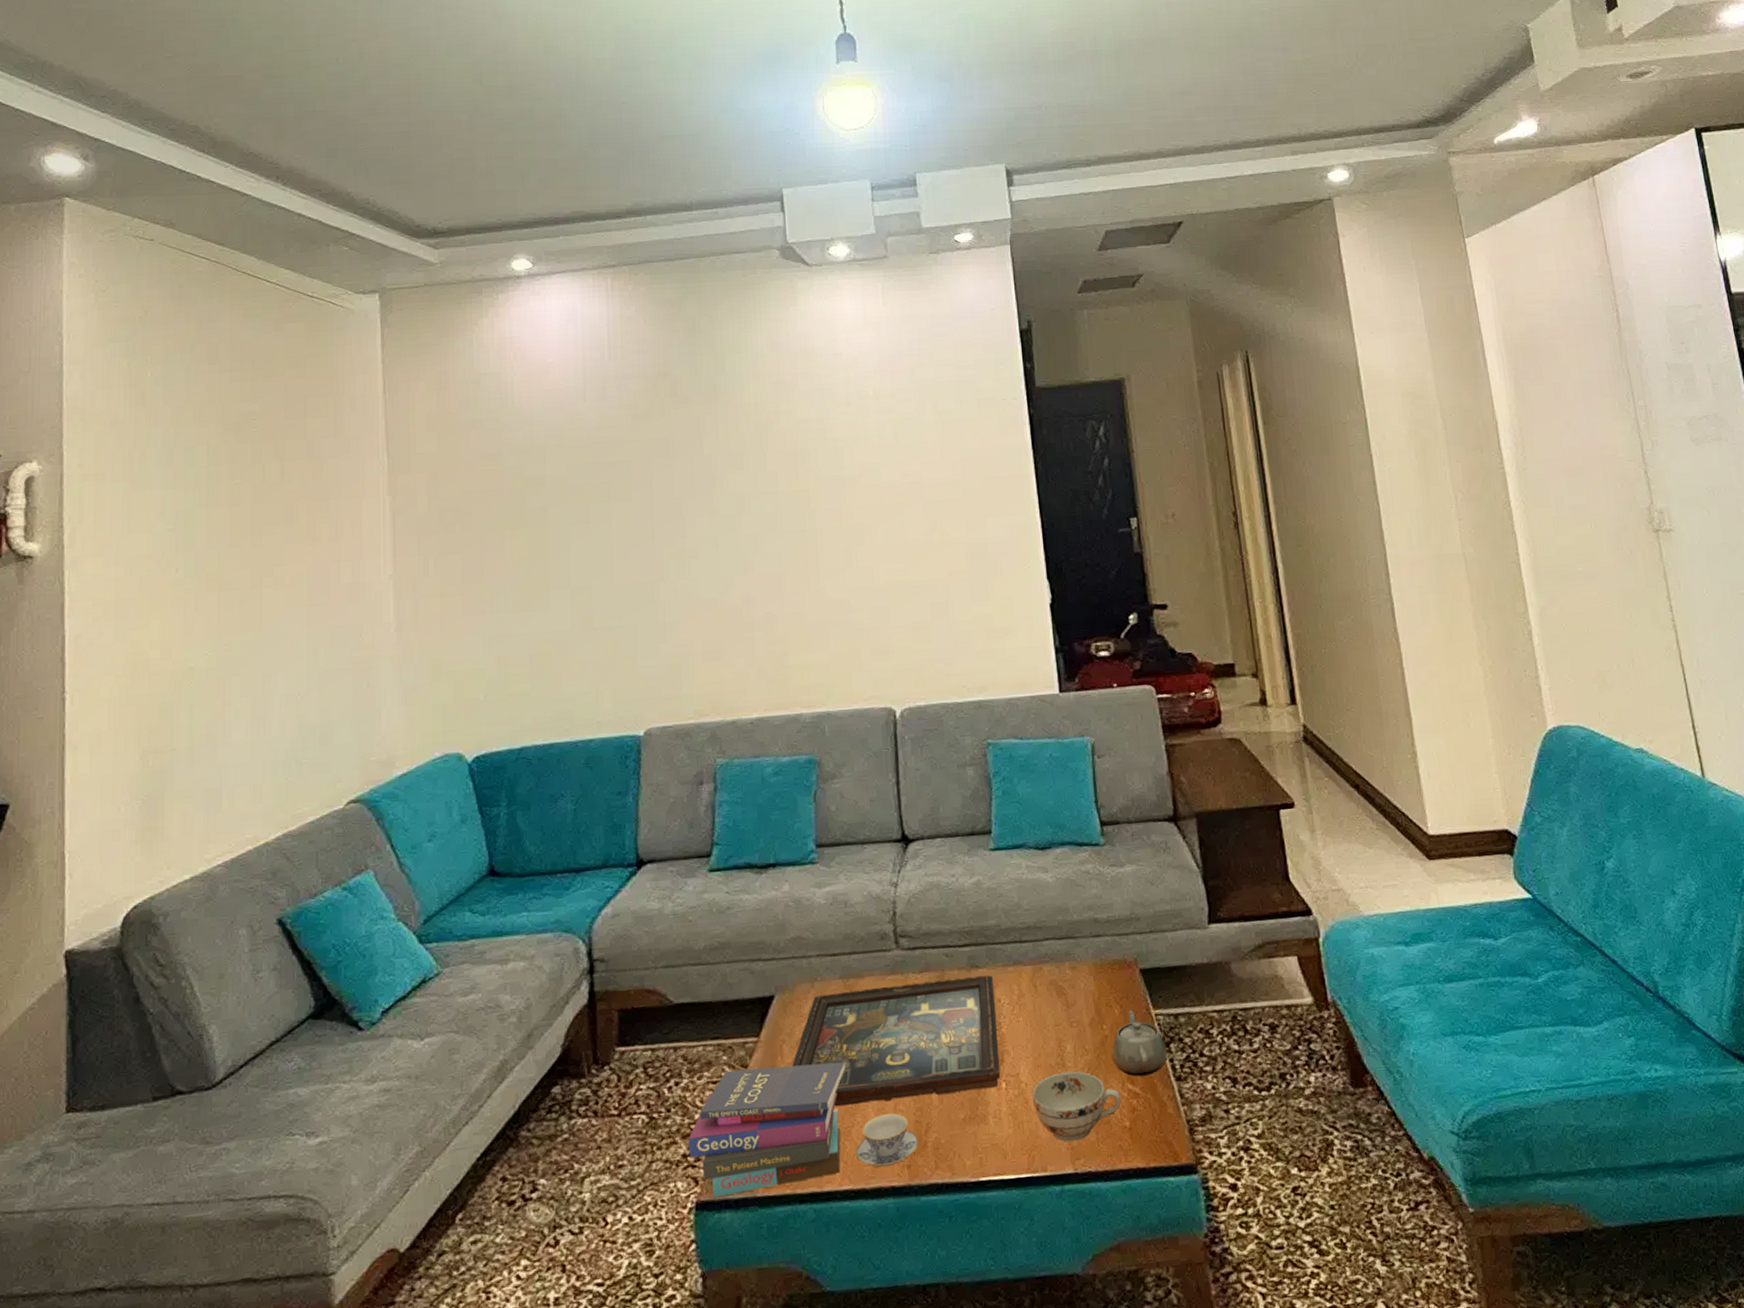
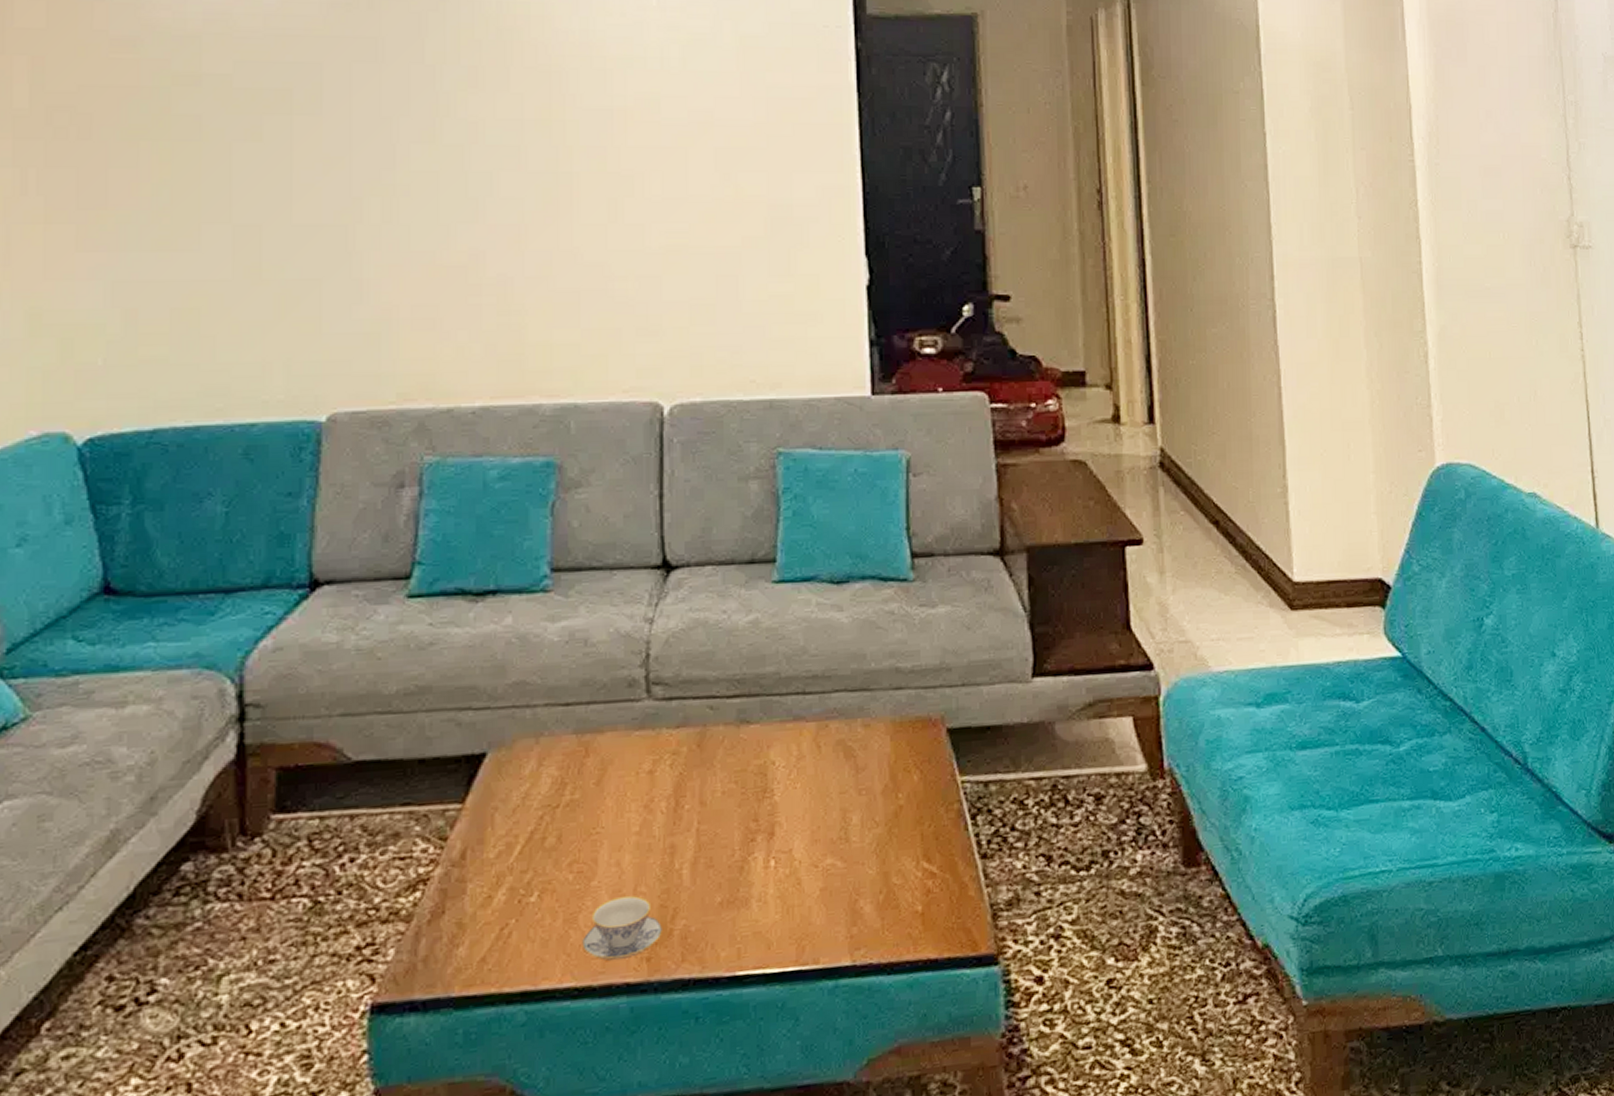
books: present [688,1061,846,1198] -> none [364,833,575,999]
decorative tray: present [792,974,1001,1107] -> none [505,732,770,889]
teacup: present [1032,1071,1122,1142] -> none [806,846,914,930]
teapot: present [1111,1010,1168,1077] -> none [906,776,973,854]

